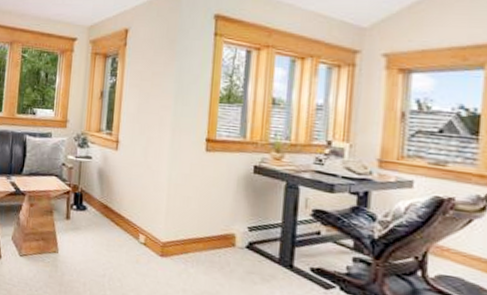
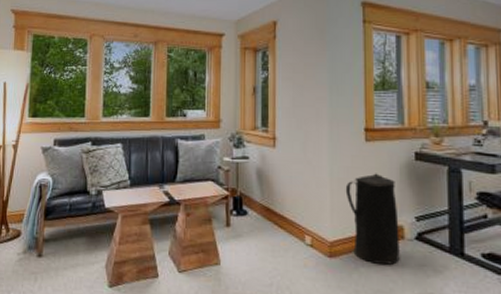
trash can: none [181,182,232,269] -> present [345,173,400,265]

